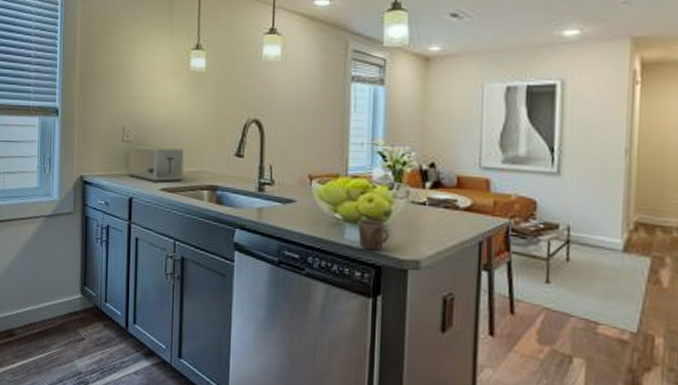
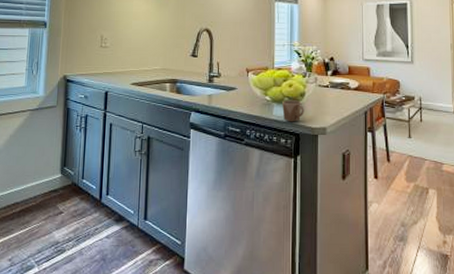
toaster: present [129,145,184,183] -> none [105,49,151,79]

